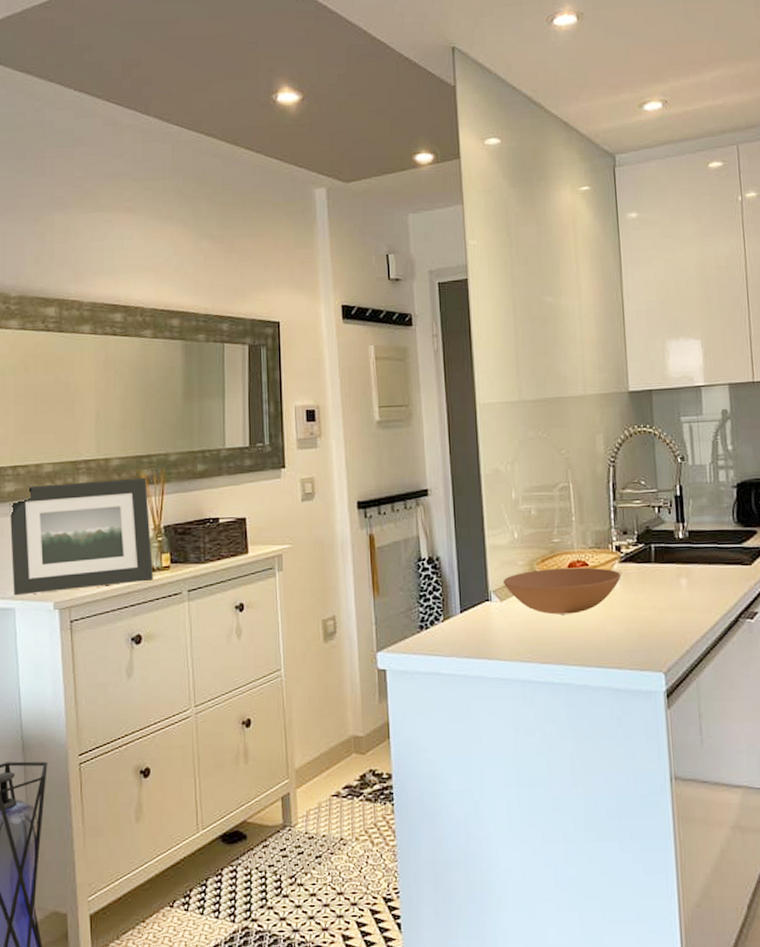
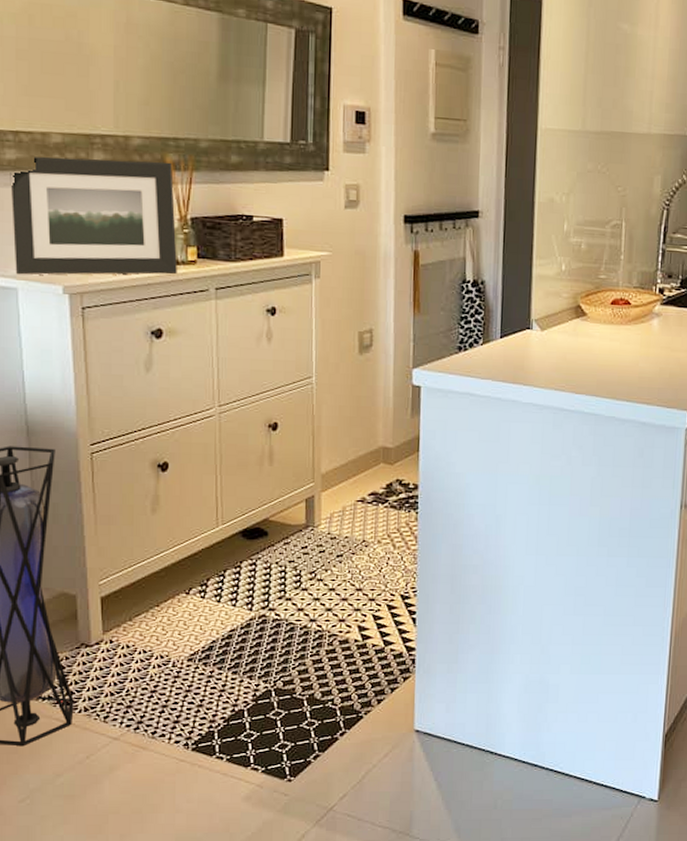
bowl: present [503,567,622,615] -> none [545,303,661,349]

